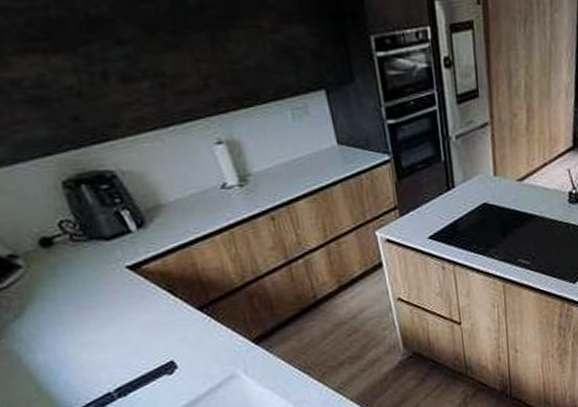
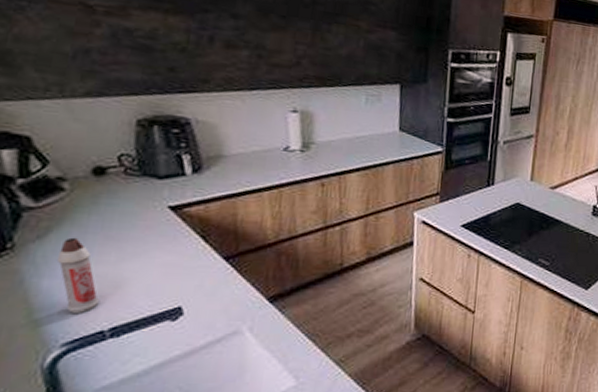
spray bottle: none [40,311,97,381] -> present [56,237,100,313]

